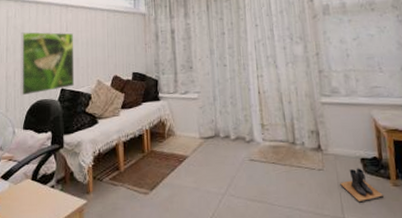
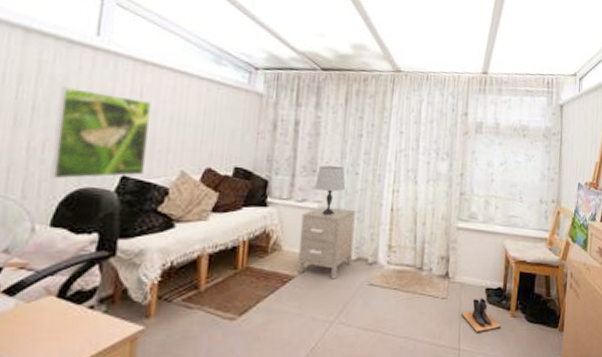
nightstand: none [186,95,232,157] -> present [297,206,356,279]
lamp: none [193,61,218,103] -> present [315,165,346,215]

